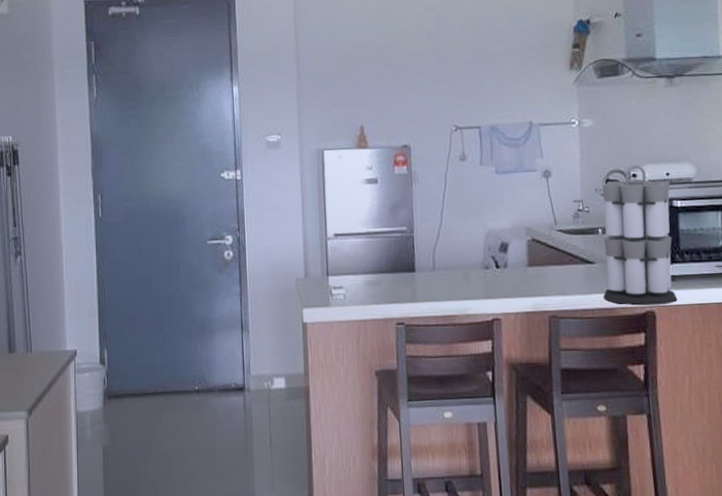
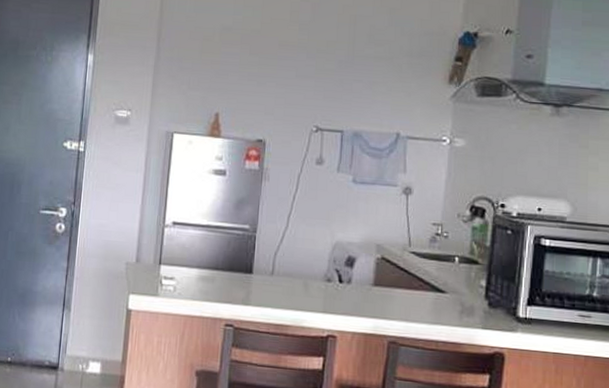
spice rack: present [602,164,678,307] -> none [451,194,541,349]

